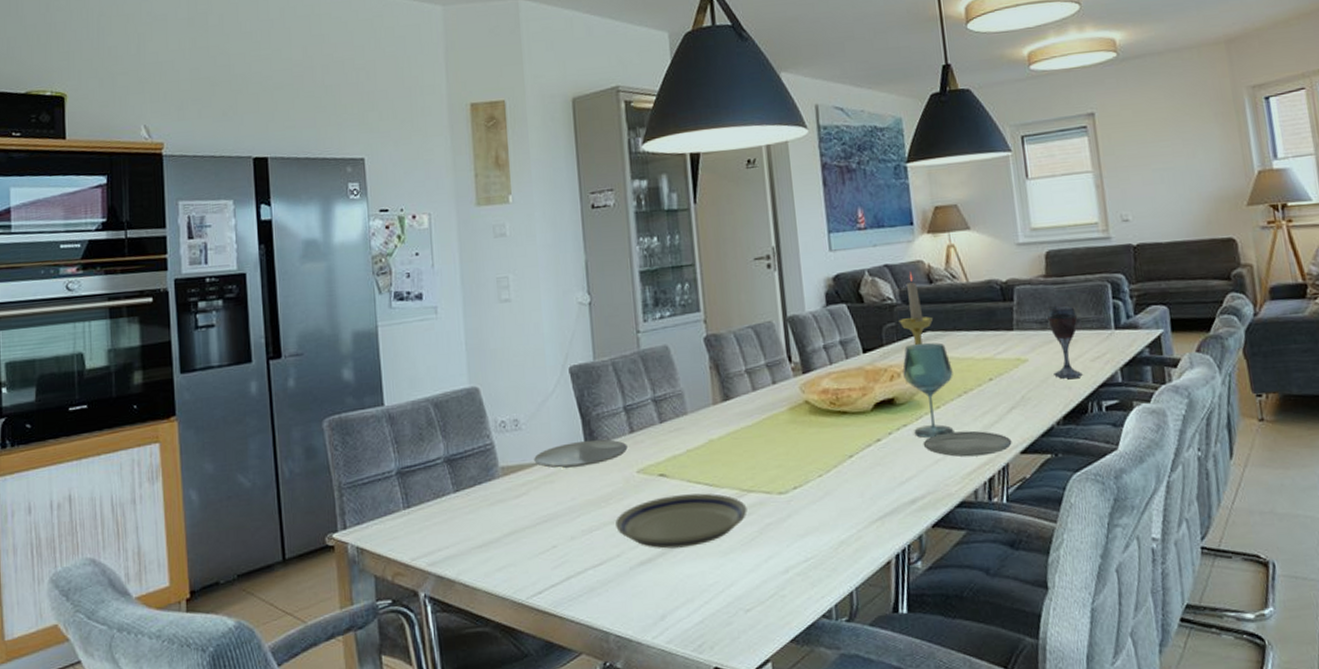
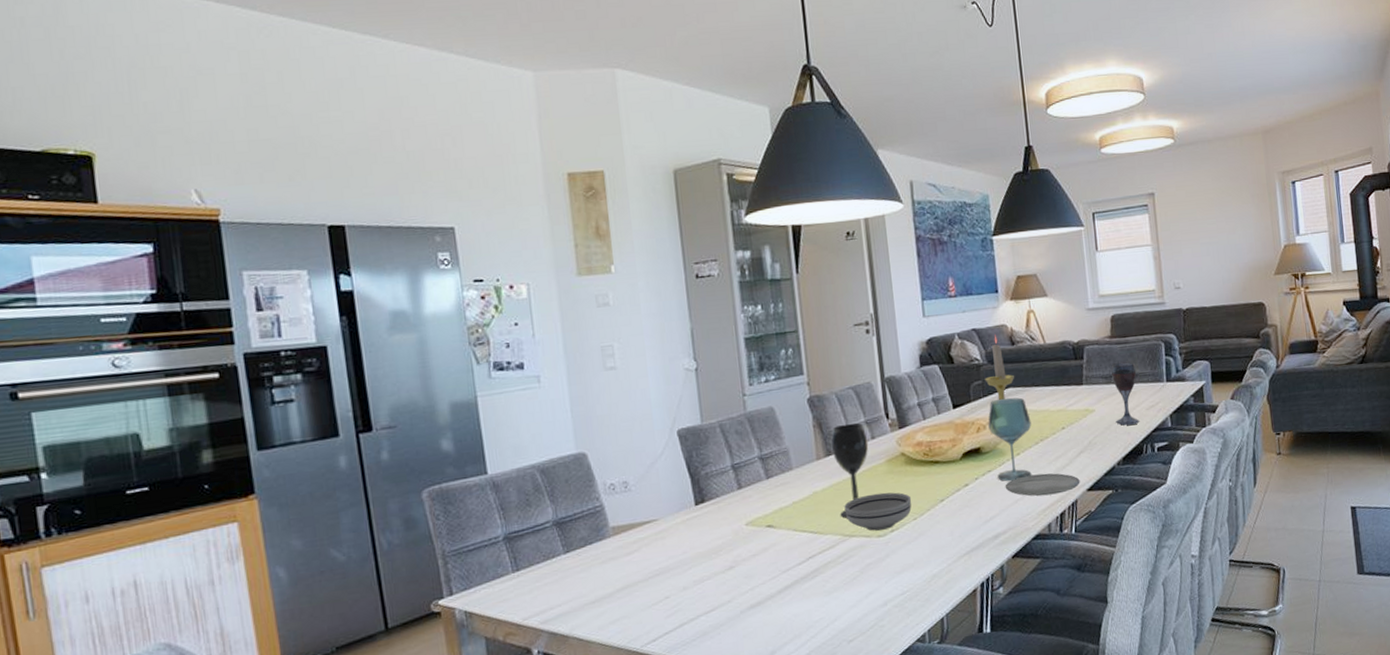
plate: present [534,439,628,469] -> none [644,496,736,526]
plate: present [615,493,747,549] -> none [726,540,849,592]
wine glass: none [728,365,770,471] -> present [830,423,869,518]
bowl: none [742,444,817,487] -> present [844,492,912,531]

